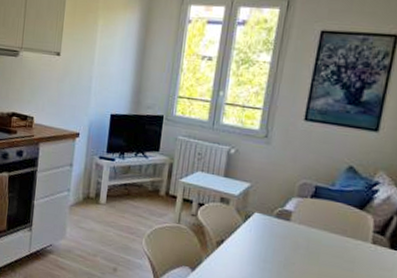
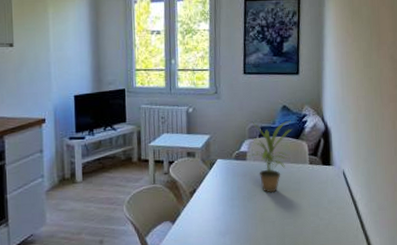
potted plant: none [292,175,357,267] -> present [246,120,292,193]

